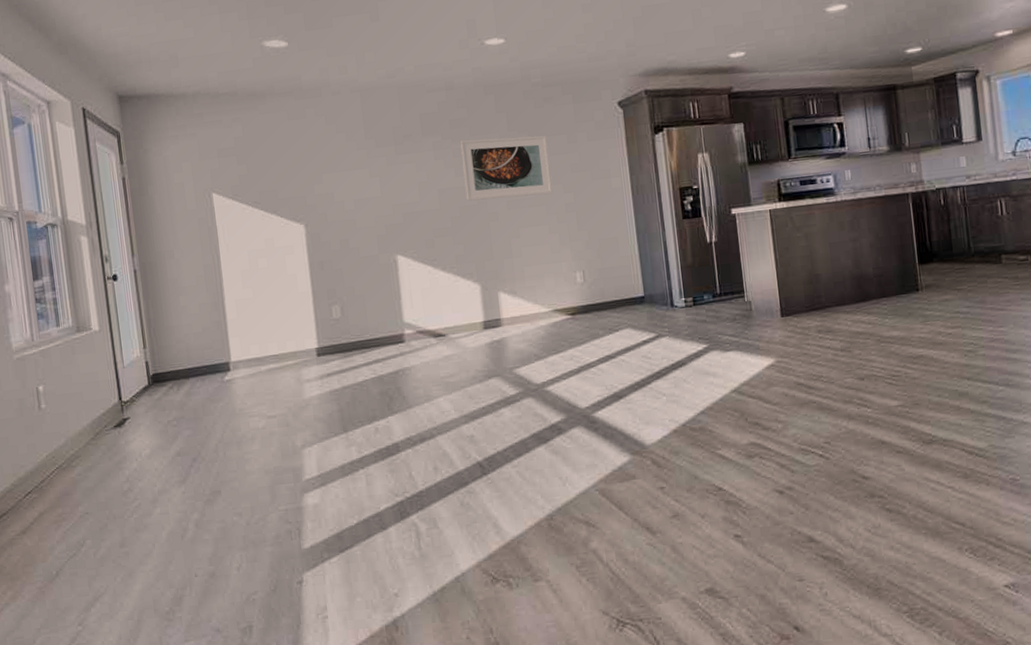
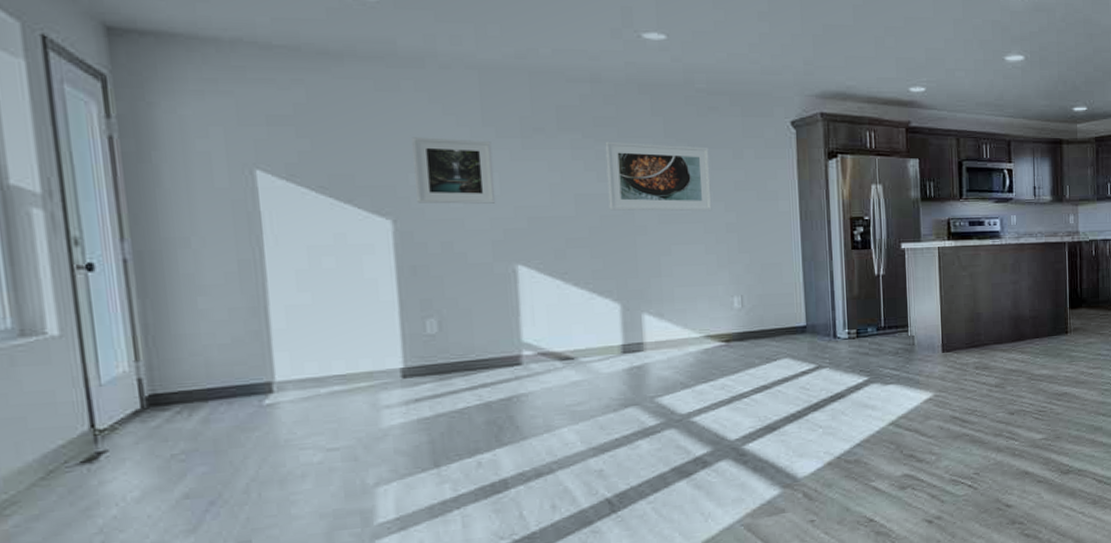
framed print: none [315,151,378,209] -> present [412,137,496,204]

